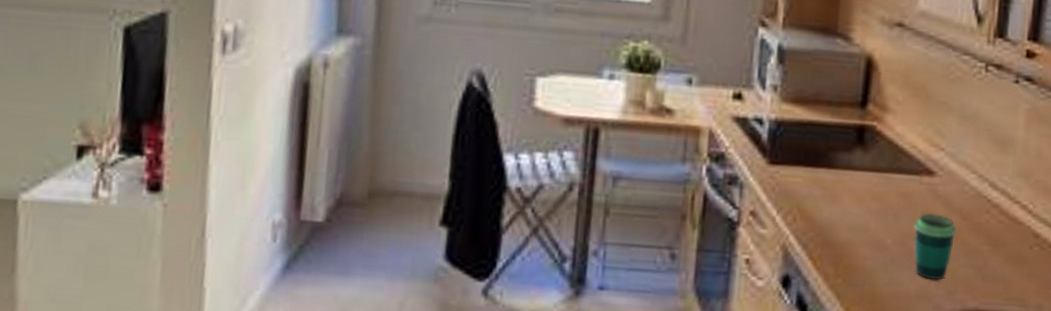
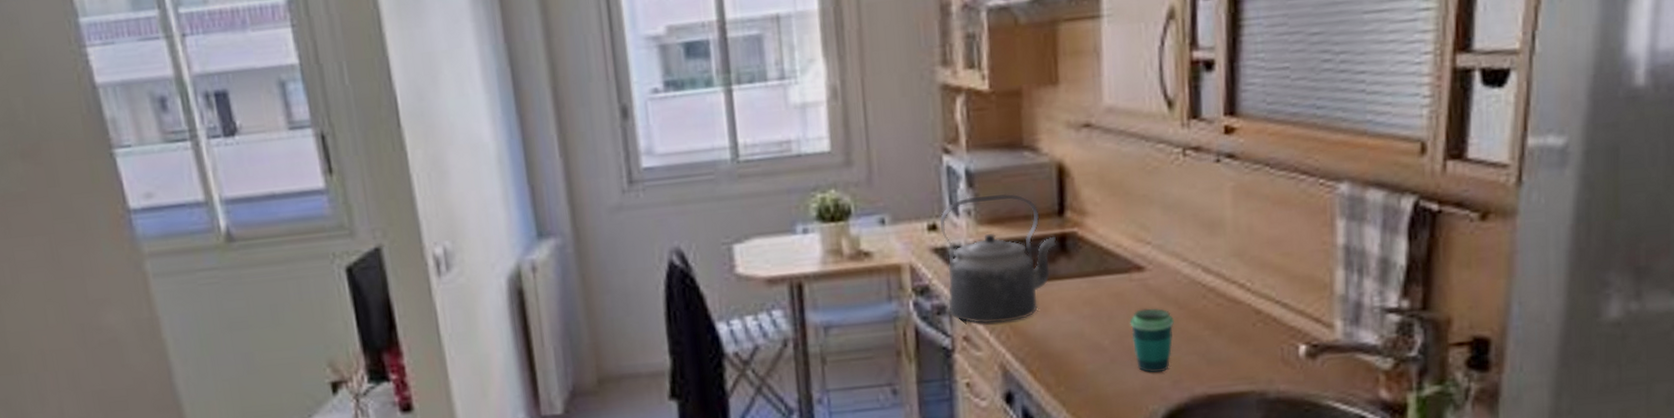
kettle: none [740,73,856,204] -> present [939,193,1057,324]

